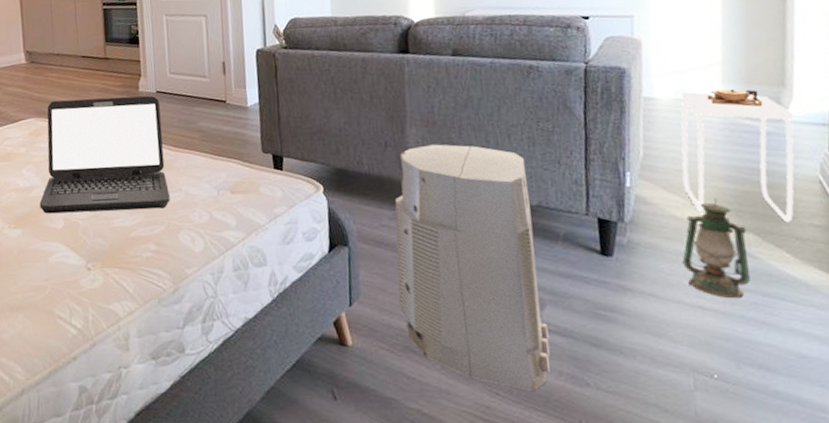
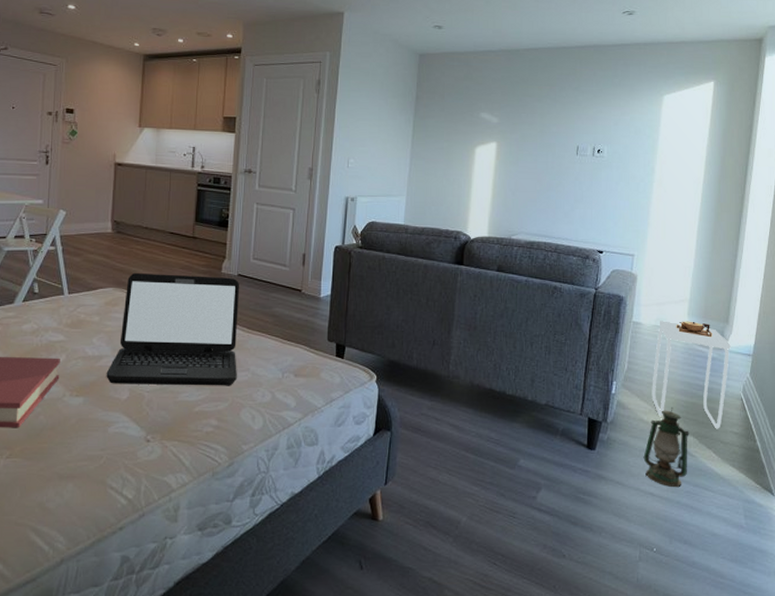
air purifier: present [394,144,550,392] -> none [426,346,541,562]

